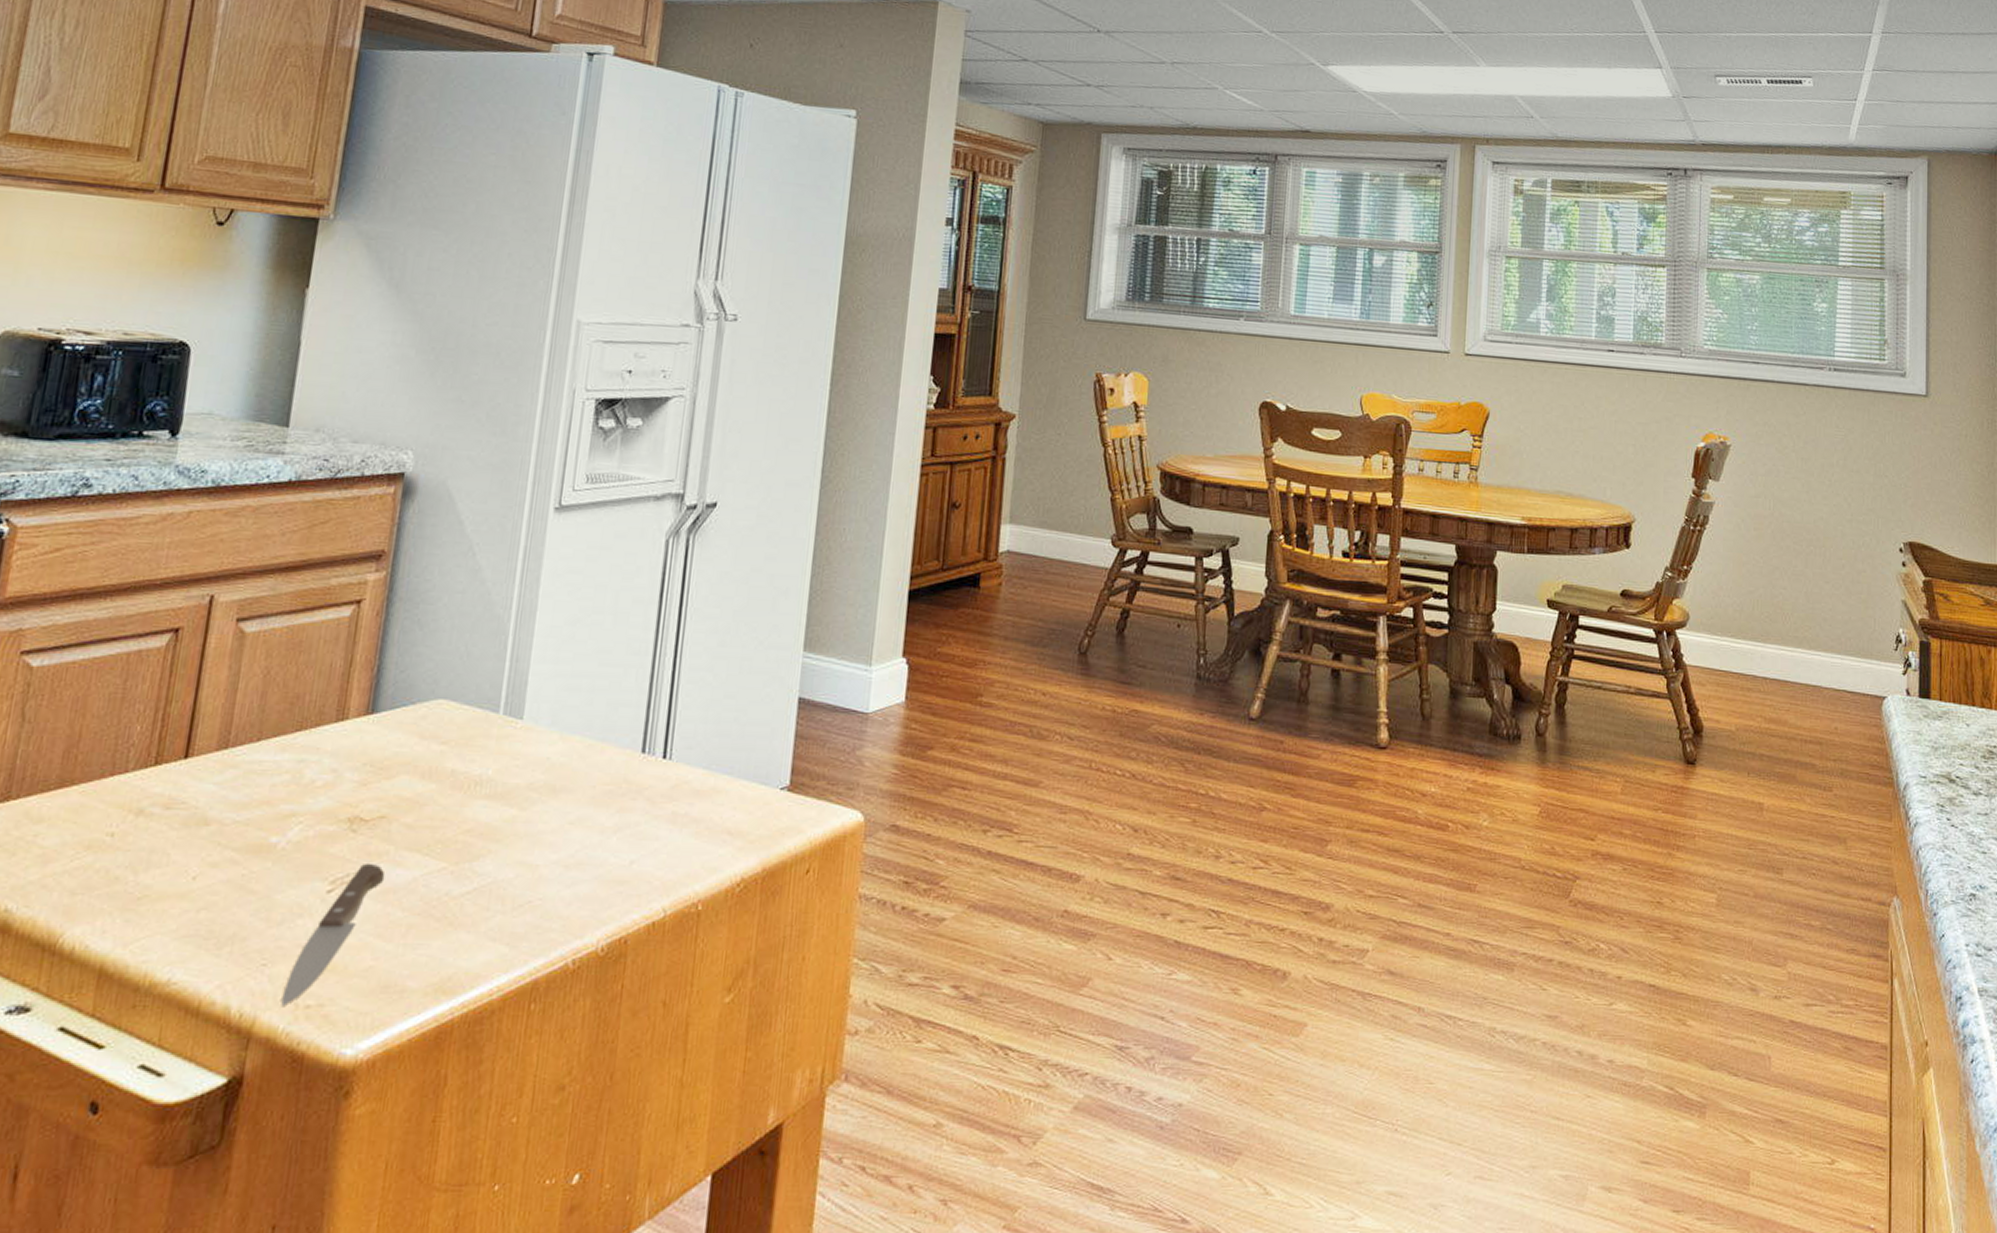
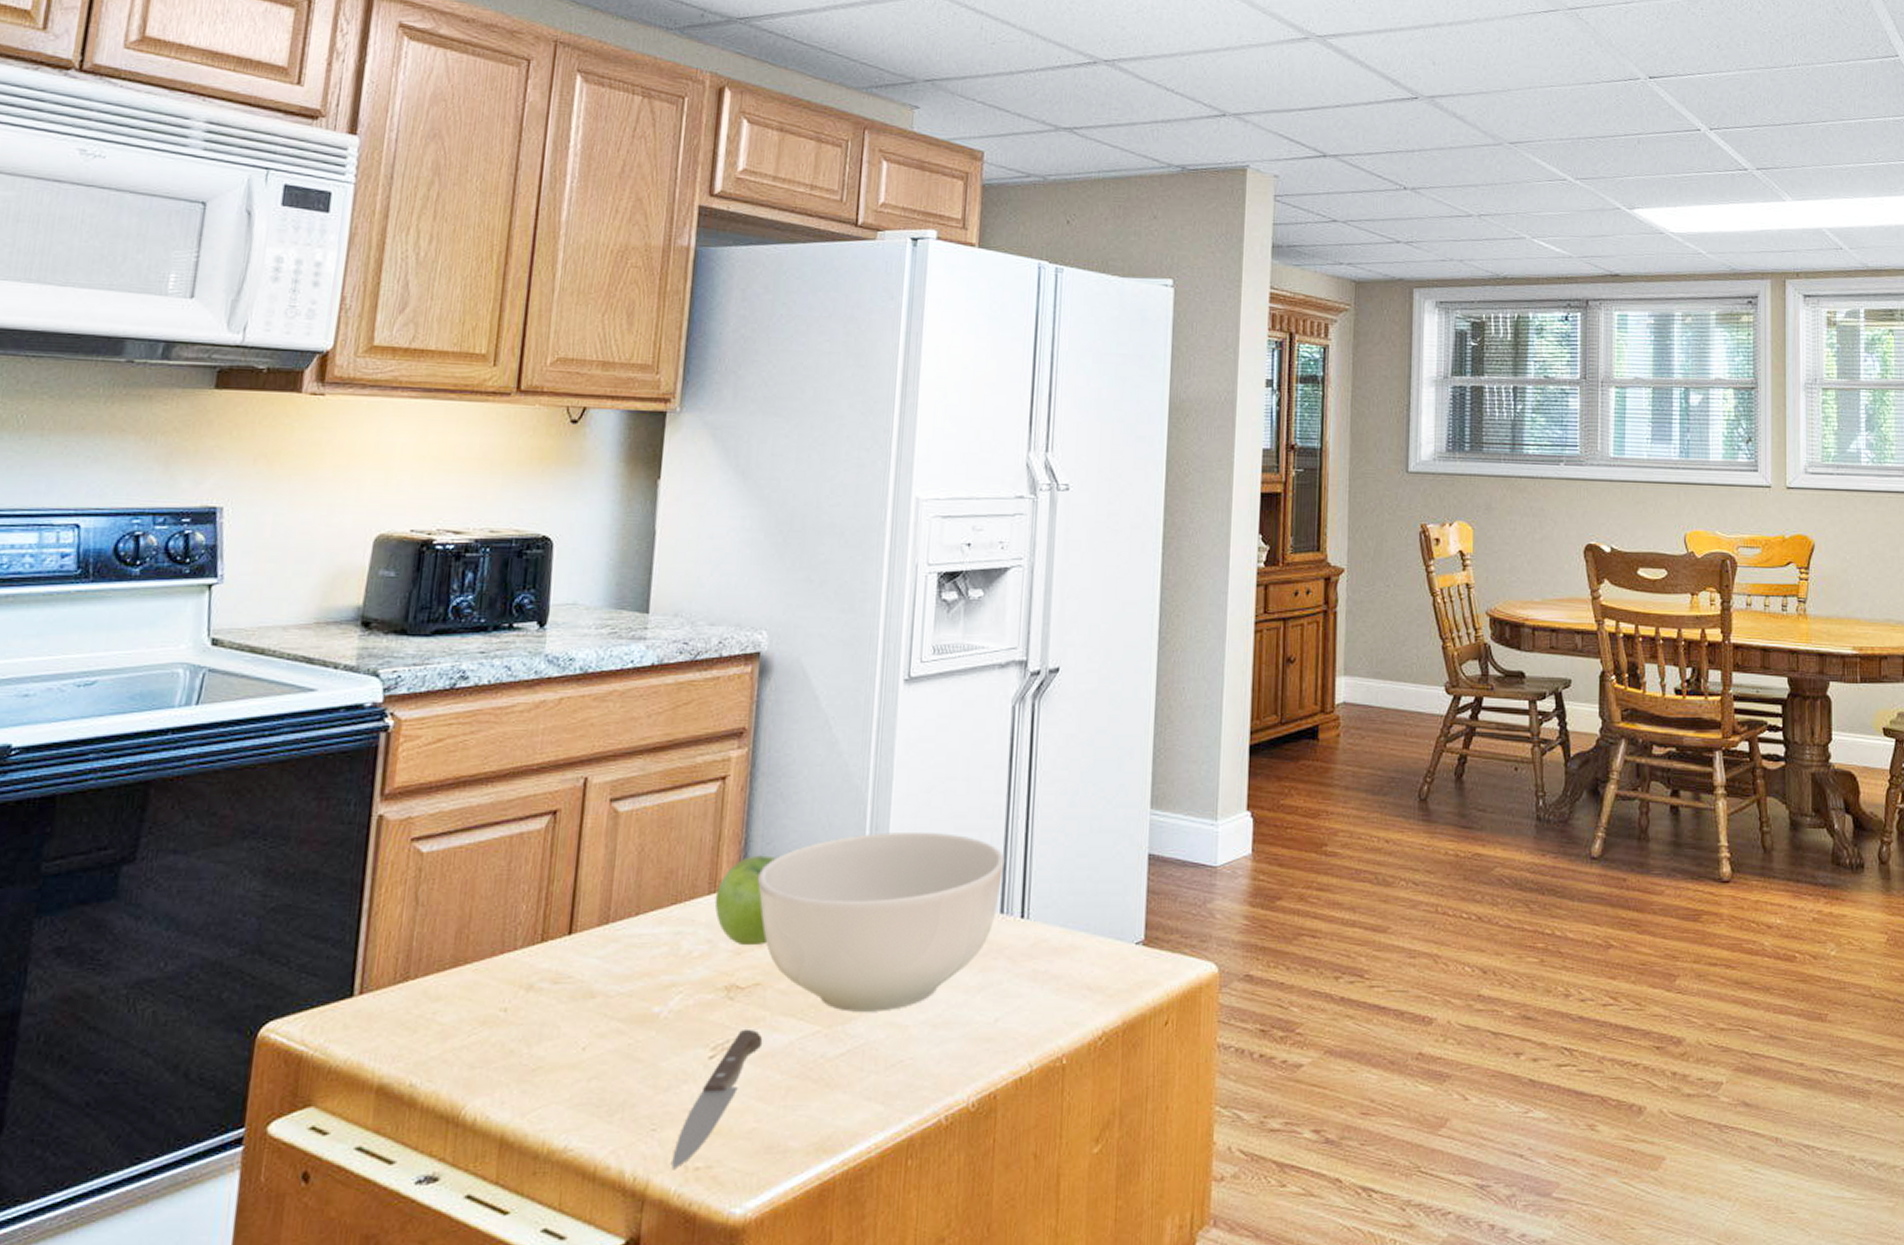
fruit: none [341,683,410,777] -> present [714,855,776,946]
bowl: none [388,665,649,850] -> present [757,831,1005,1012]

